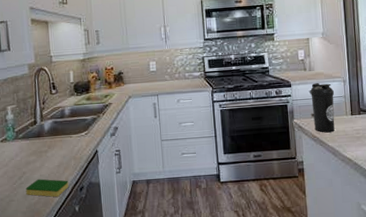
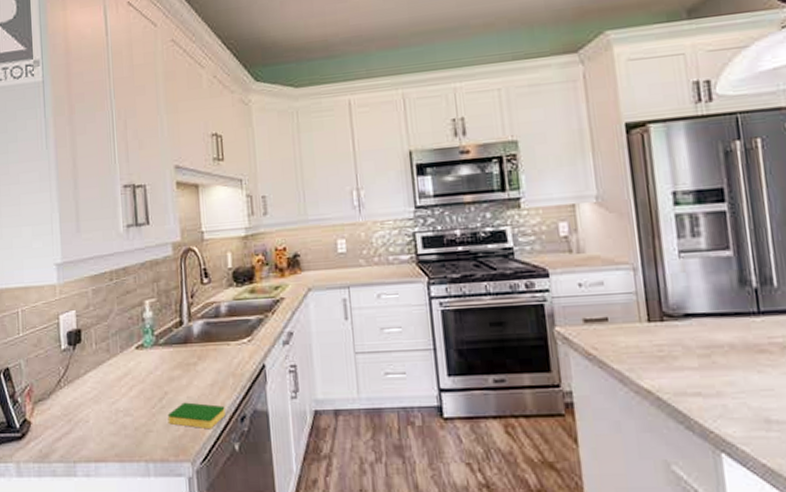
water bottle: present [310,82,335,133] -> none [580,270,622,349]

